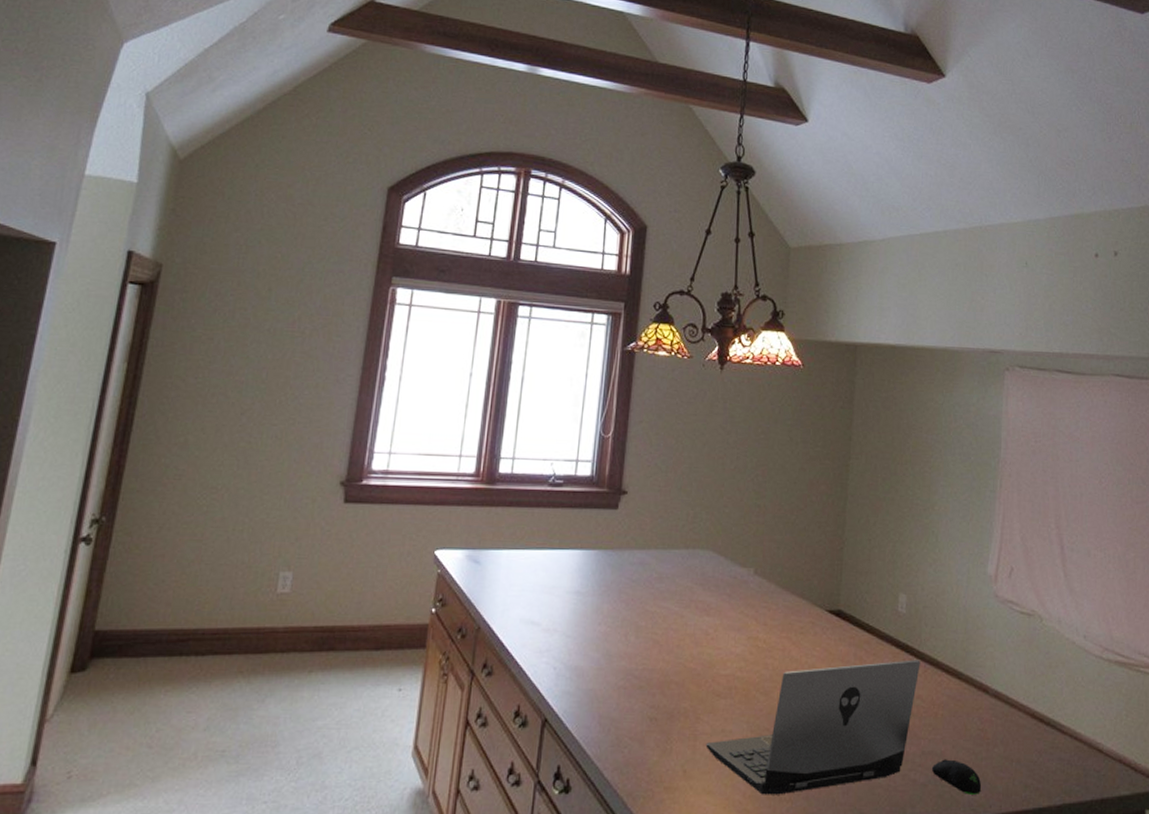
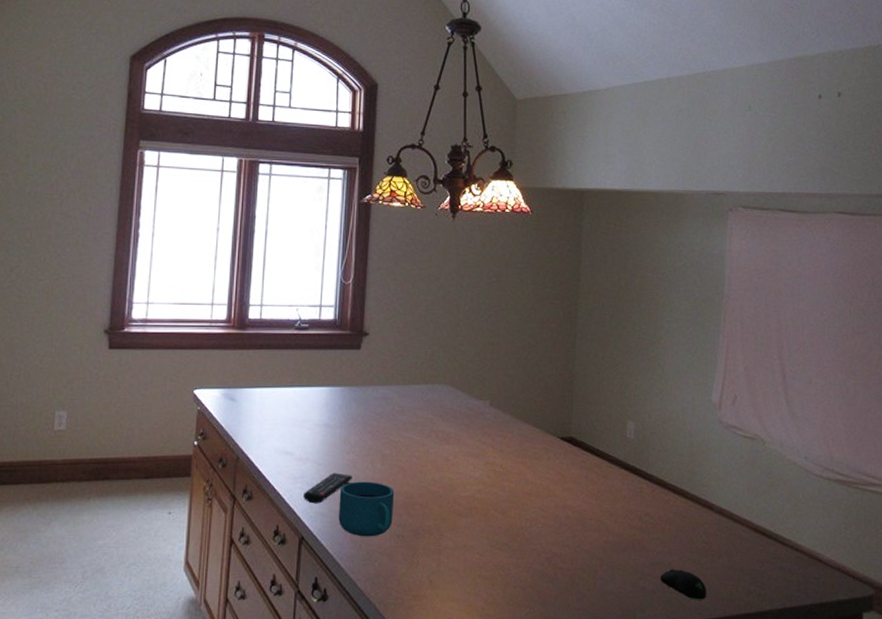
remote control: none [549,646,603,681] -> present [303,472,352,504]
cup: none [586,656,649,720] -> present [338,481,395,537]
laptop: present [705,659,921,795] -> none [449,481,648,602]

